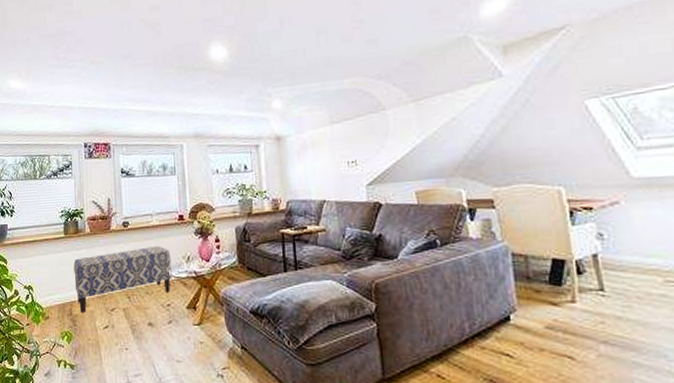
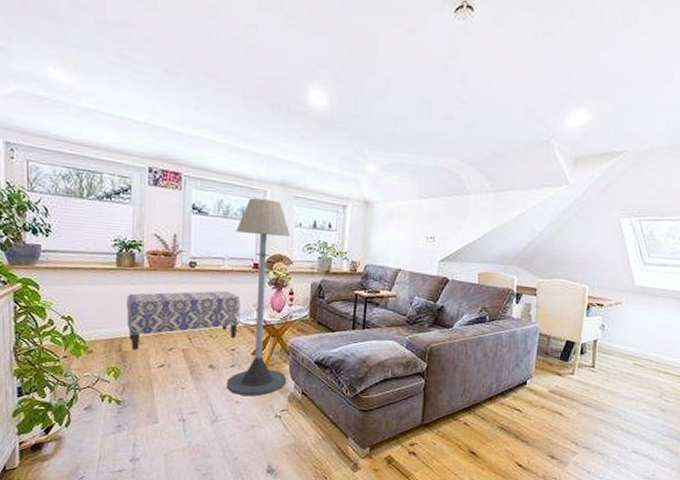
floor lamp: none [160,152,225,354] -> present [226,198,291,396]

